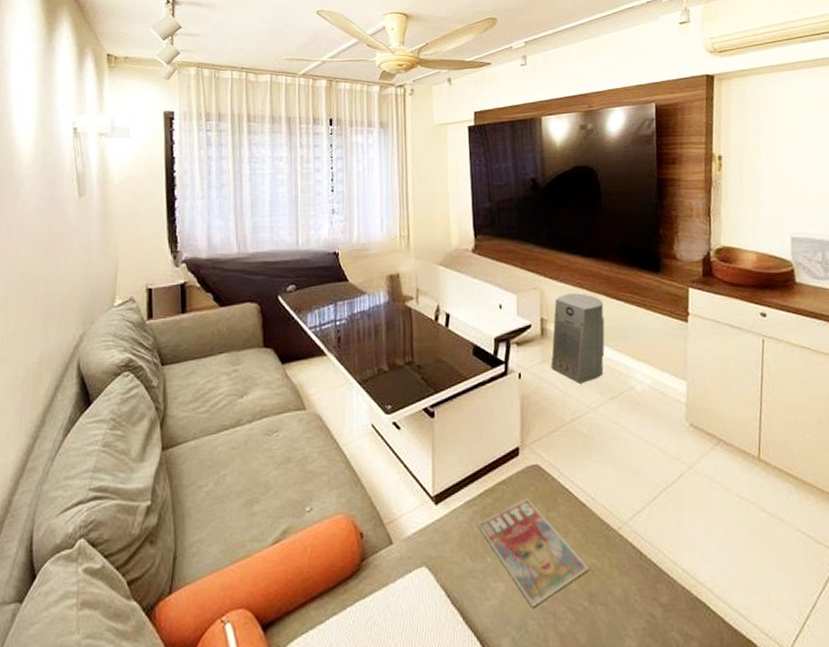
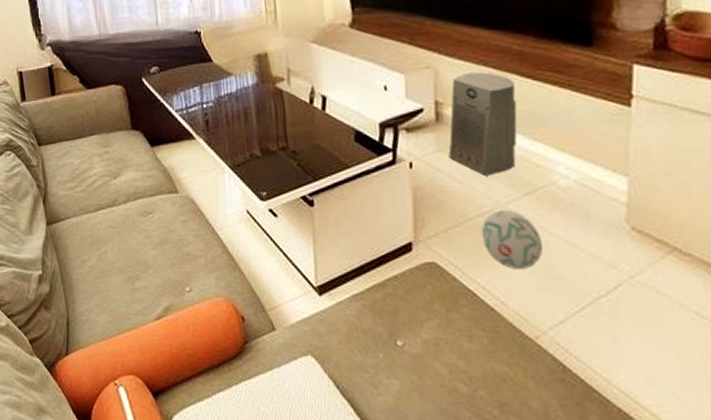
magazine: present [477,497,590,608] -> none [366,295,500,409]
ball: none [576,413,624,466] -> present [481,209,543,269]

